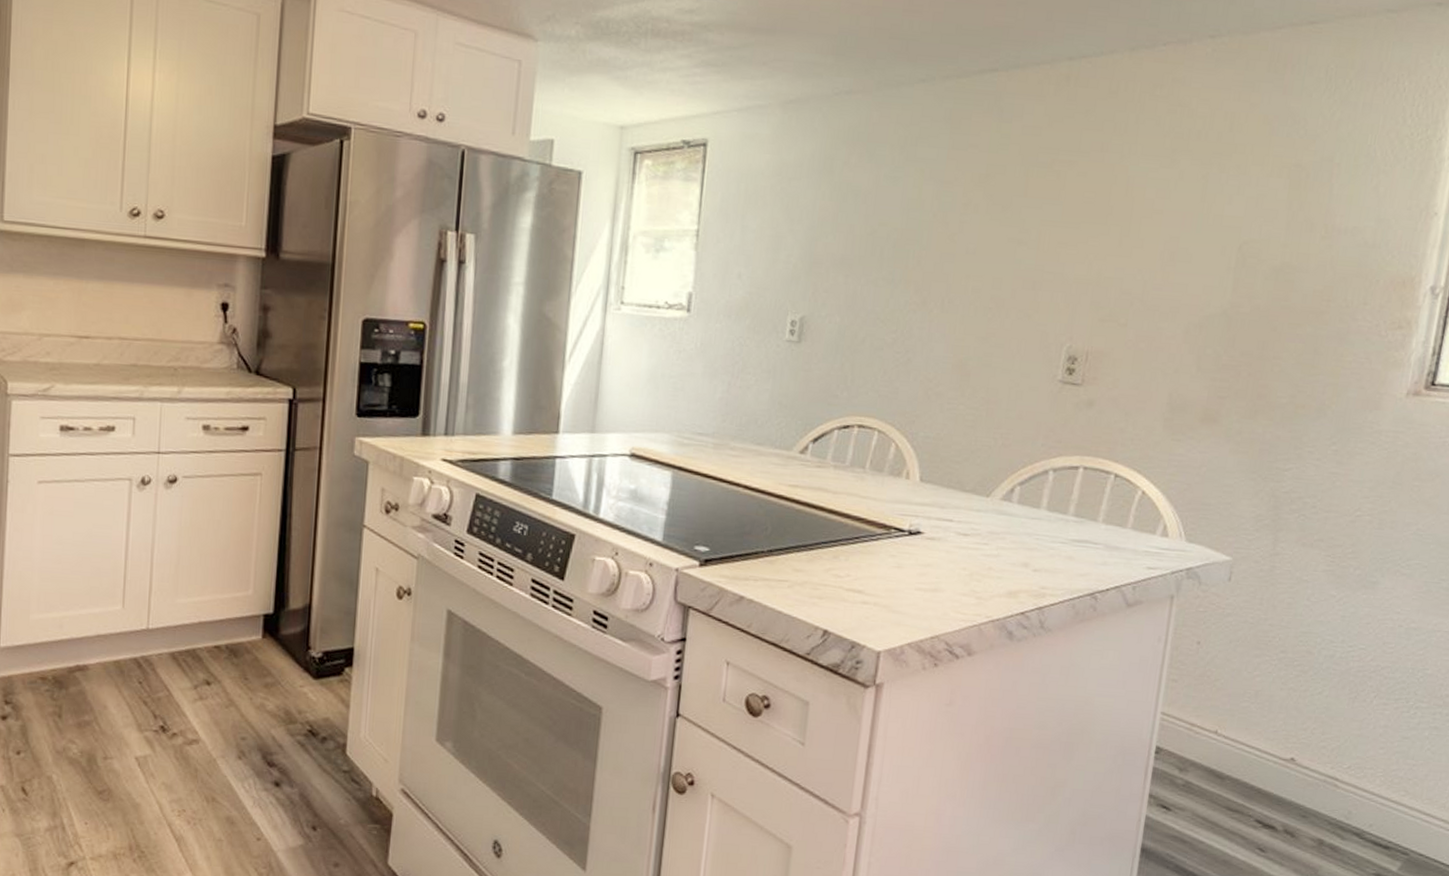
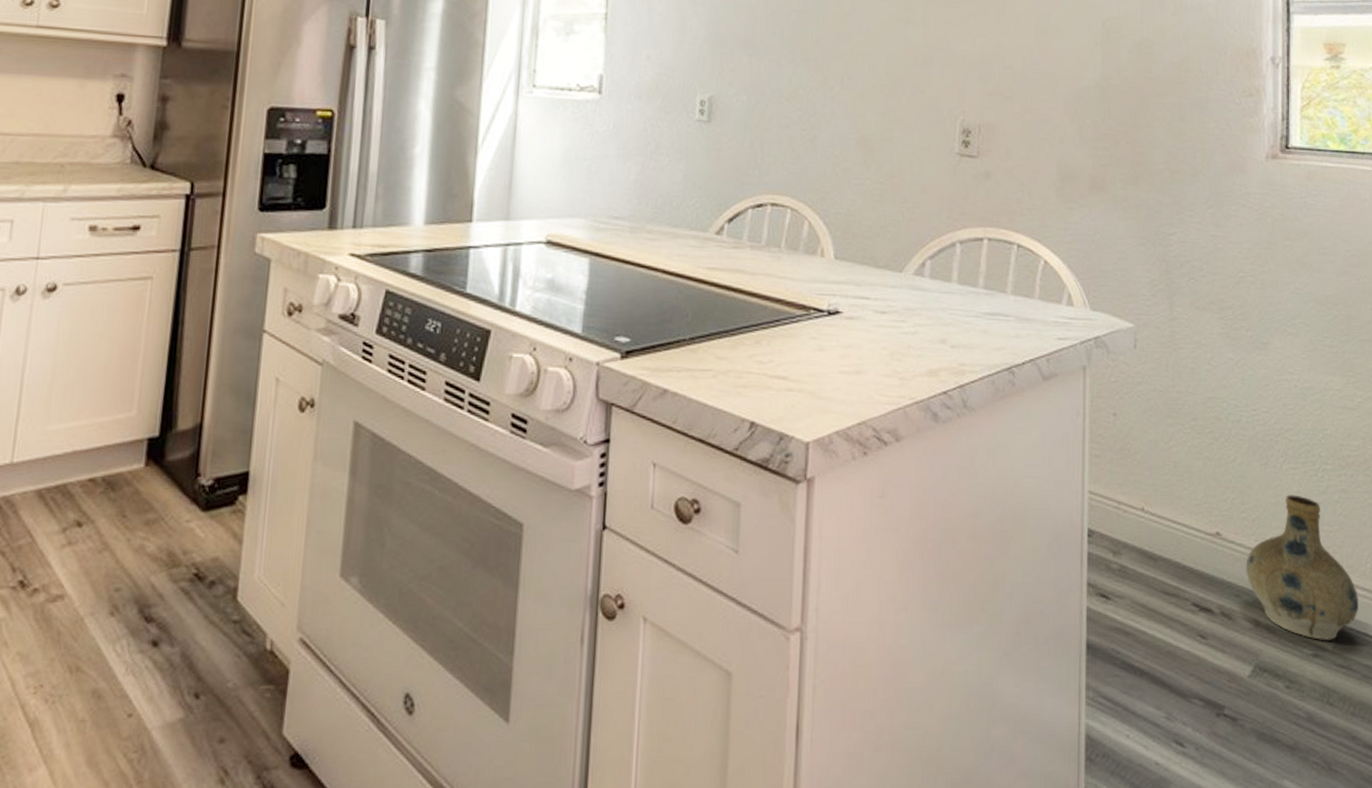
ceramic jug: none [1316,728,1434,863] -> present [1246,494,1358,640]

